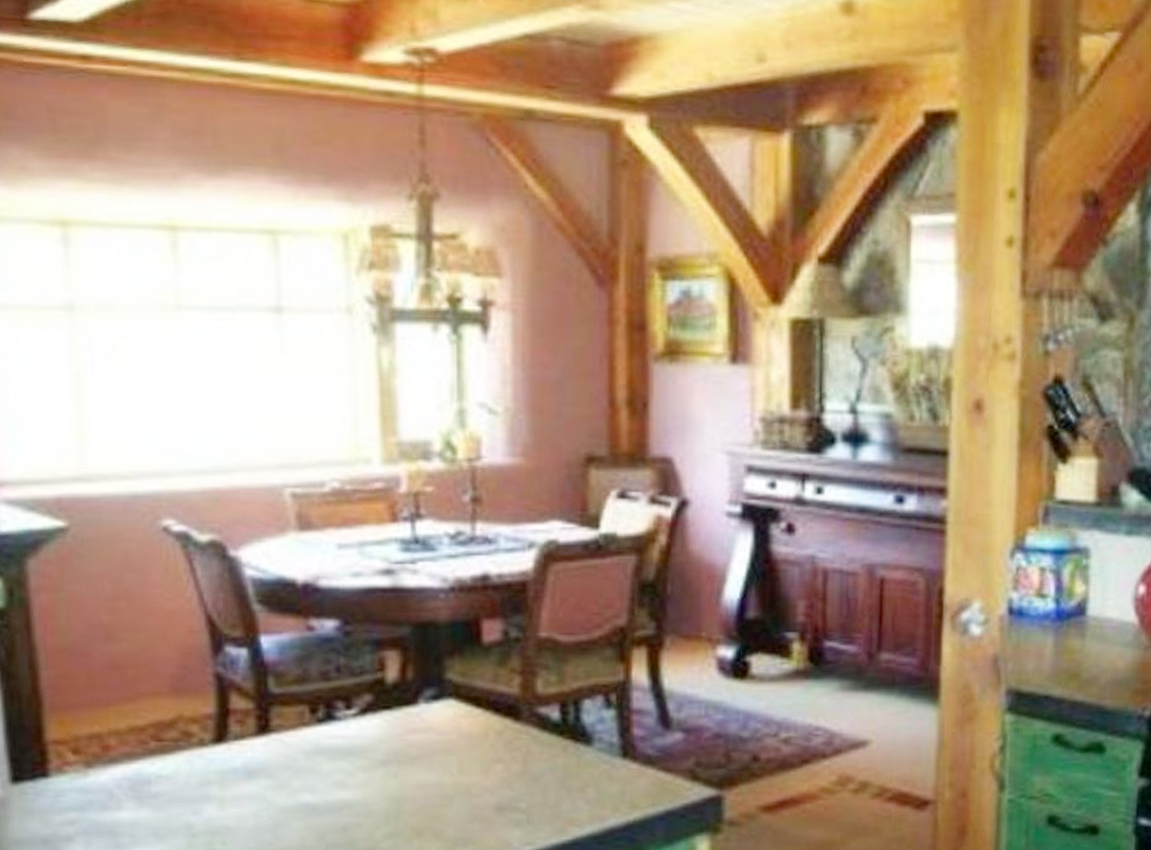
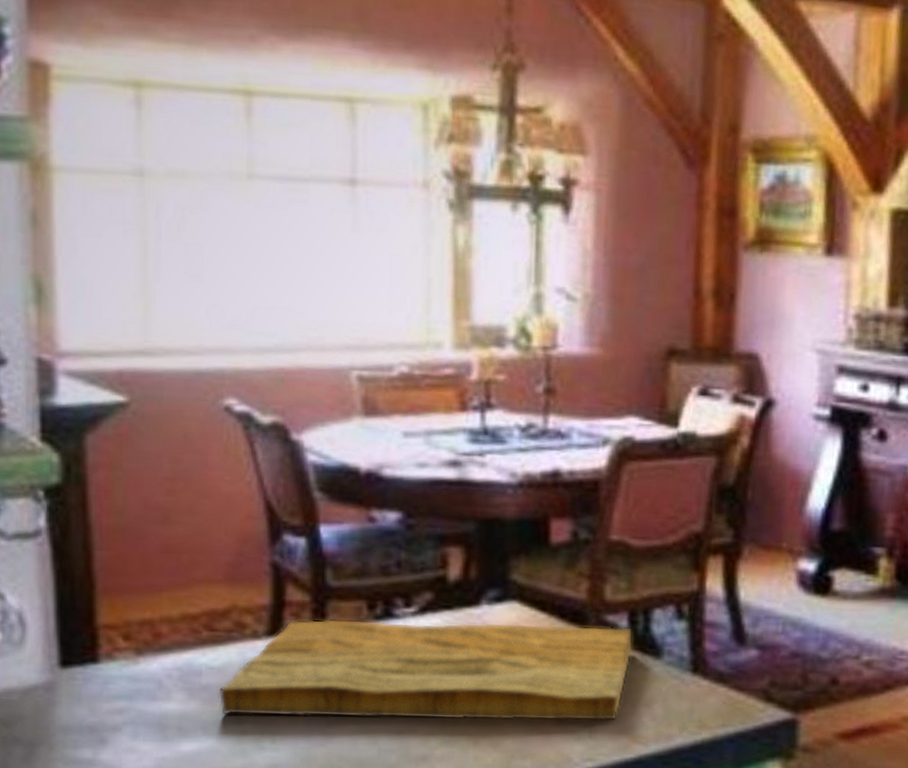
cutting board: none [168,718,565,821] -> present [218,618,634,722]

